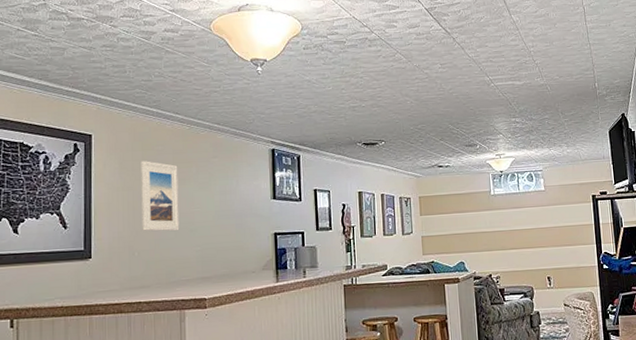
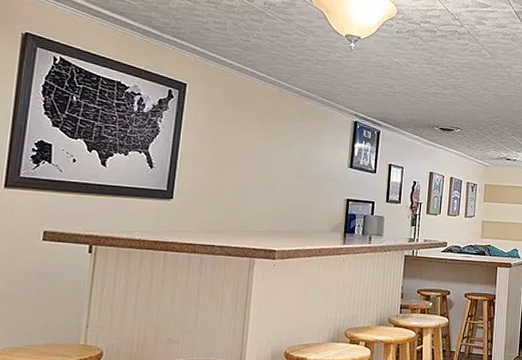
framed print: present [141,161,180,232] -> none [224,115,265,185]

